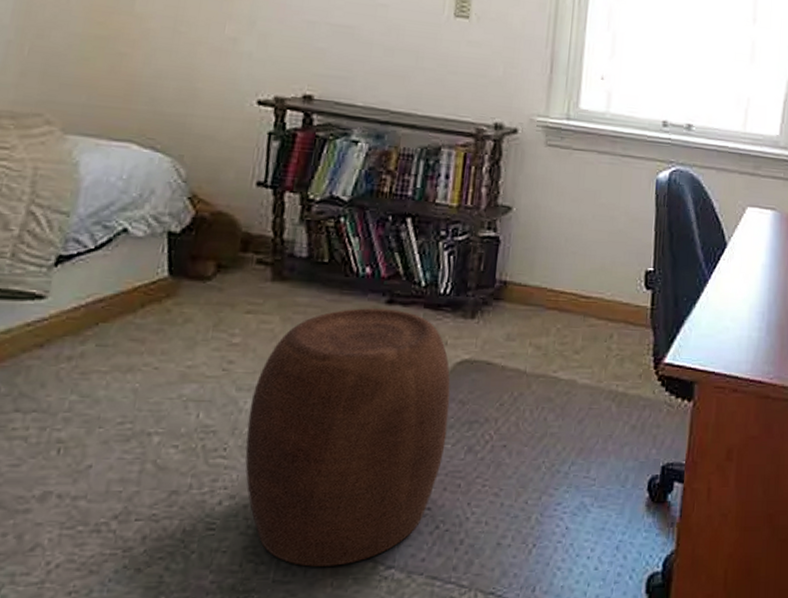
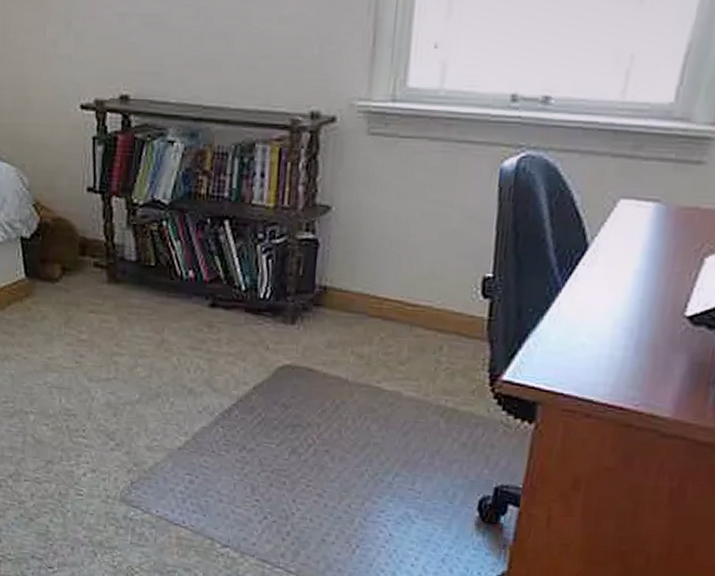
stool: present [245,308,451,567] -> none [99,310,273,539]

